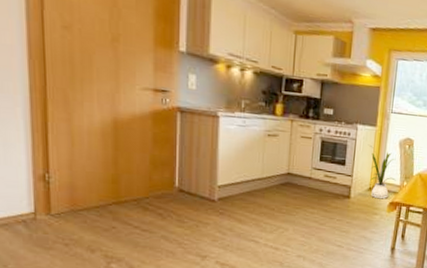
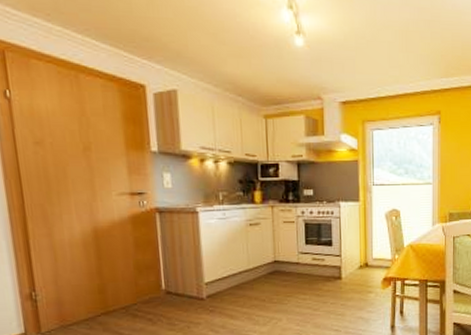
house plant: present [370,146,396,199] -> none [355,222,387,276]

